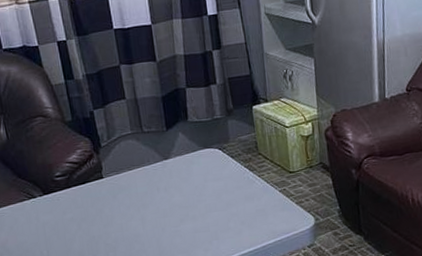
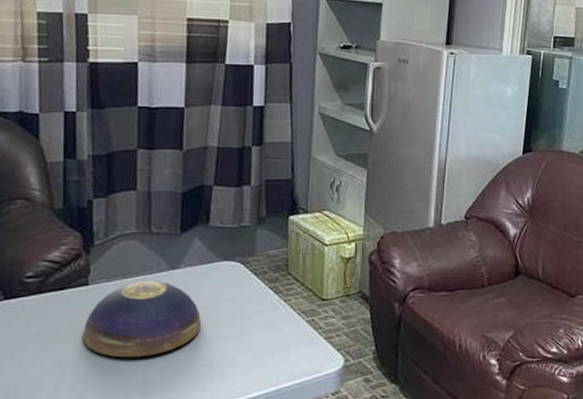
decorative bowl: none [106,170,196,231] -> present [82,281,202,358]

